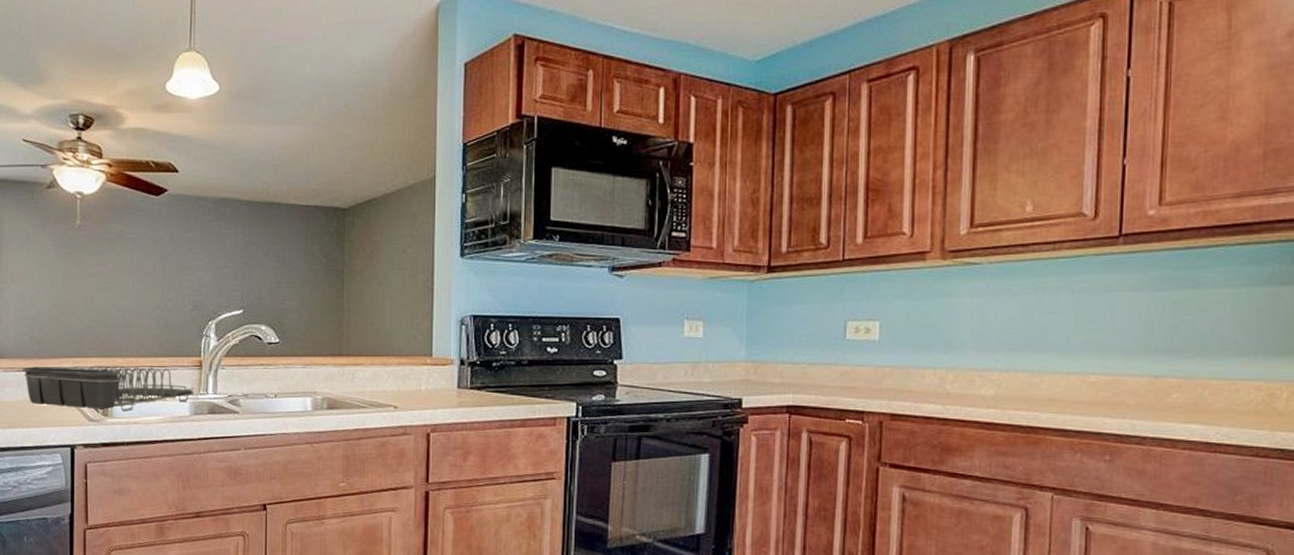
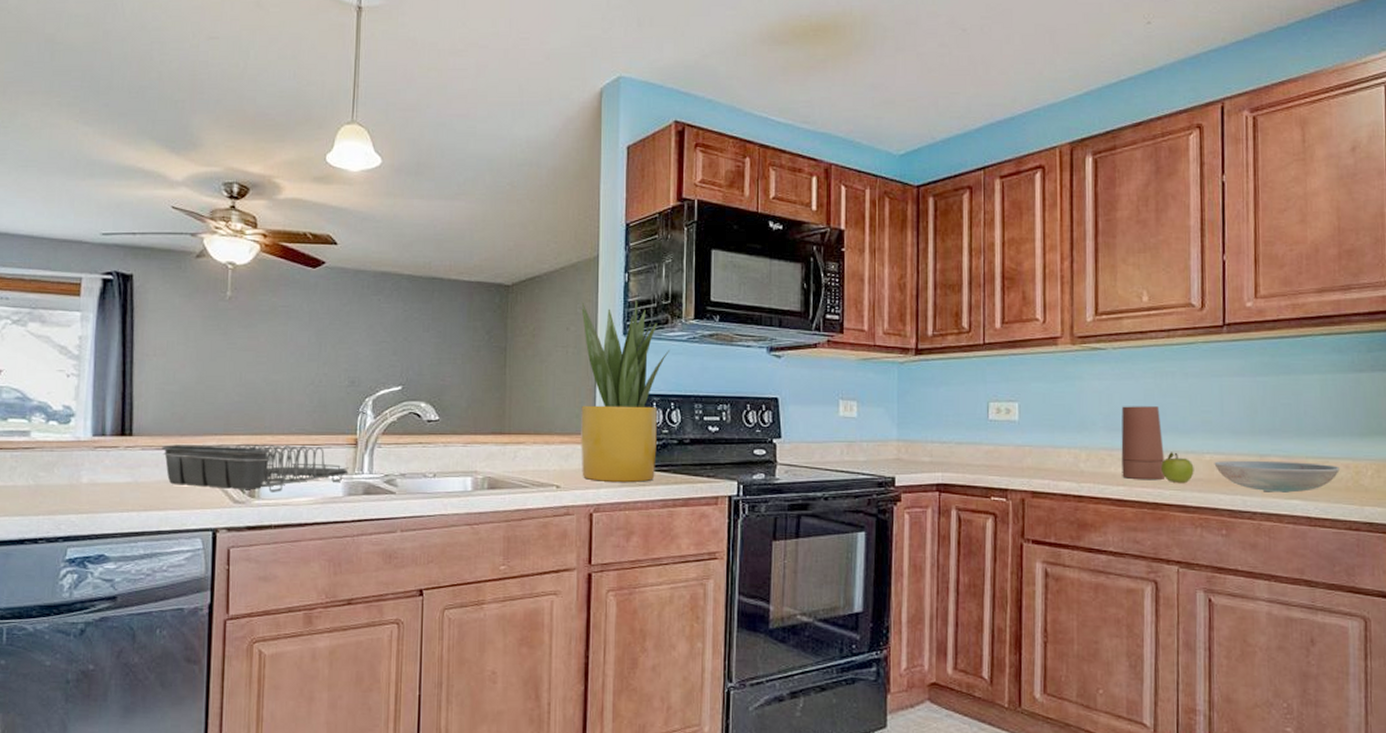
planter: none [418,219,509,403] -> present [581,298,671,482]
canister: none [993,324,1043,402] -> present [1121,406,1166,479]
fruit: none [1038,373,1077,407] -> present [1161,452,1194,484]
dish: none [1100,381,1249,417] -> present [1214,460,1340,493]

